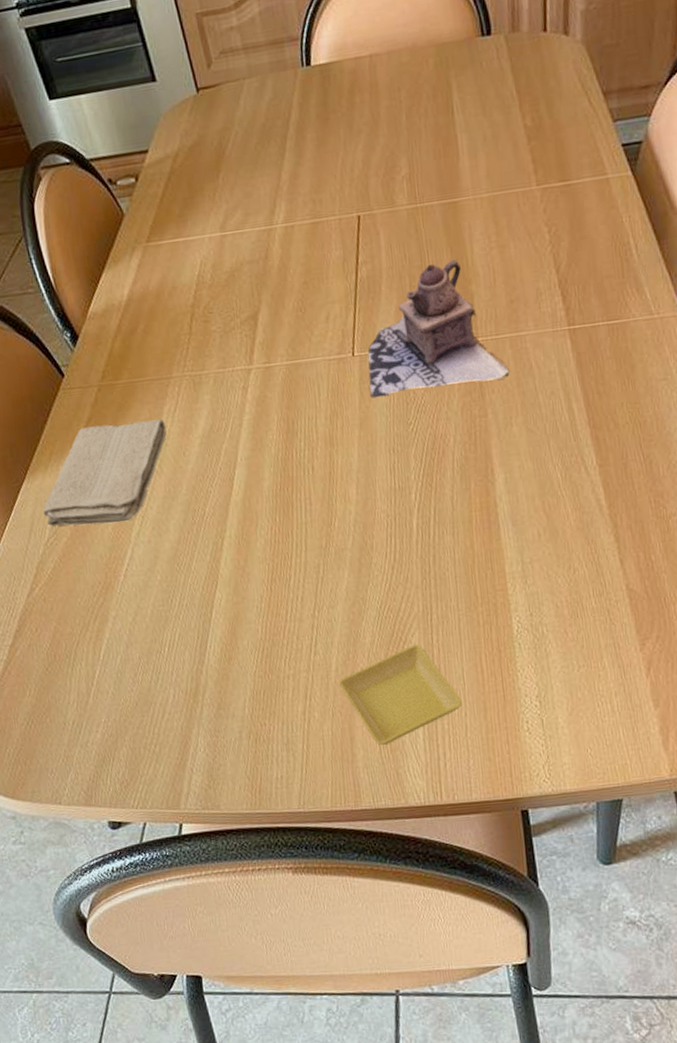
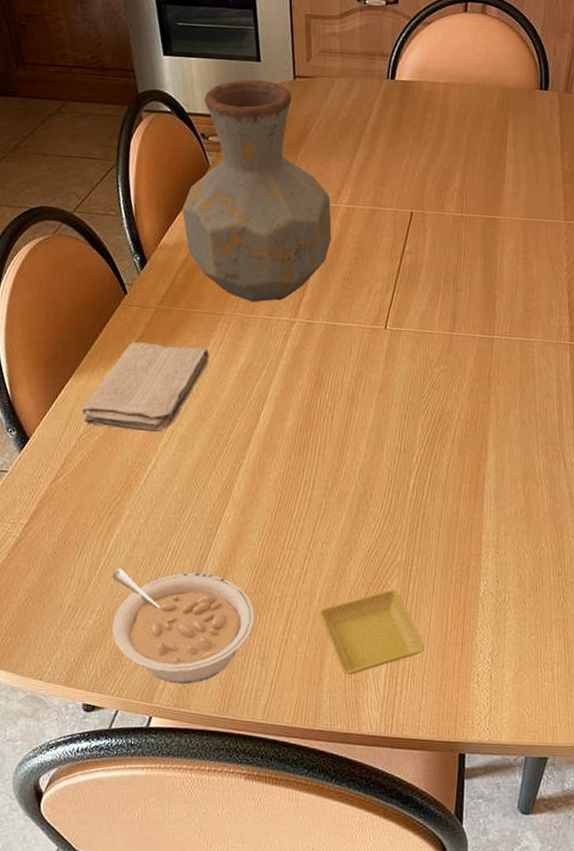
vase: none [103,101,274,357] -> present [182,79,332,303]
legume: none [110,663,272,785] -> present [112,568,255,684]
teapot: present [368,260,510,398] -> none [394,266,515,374]

